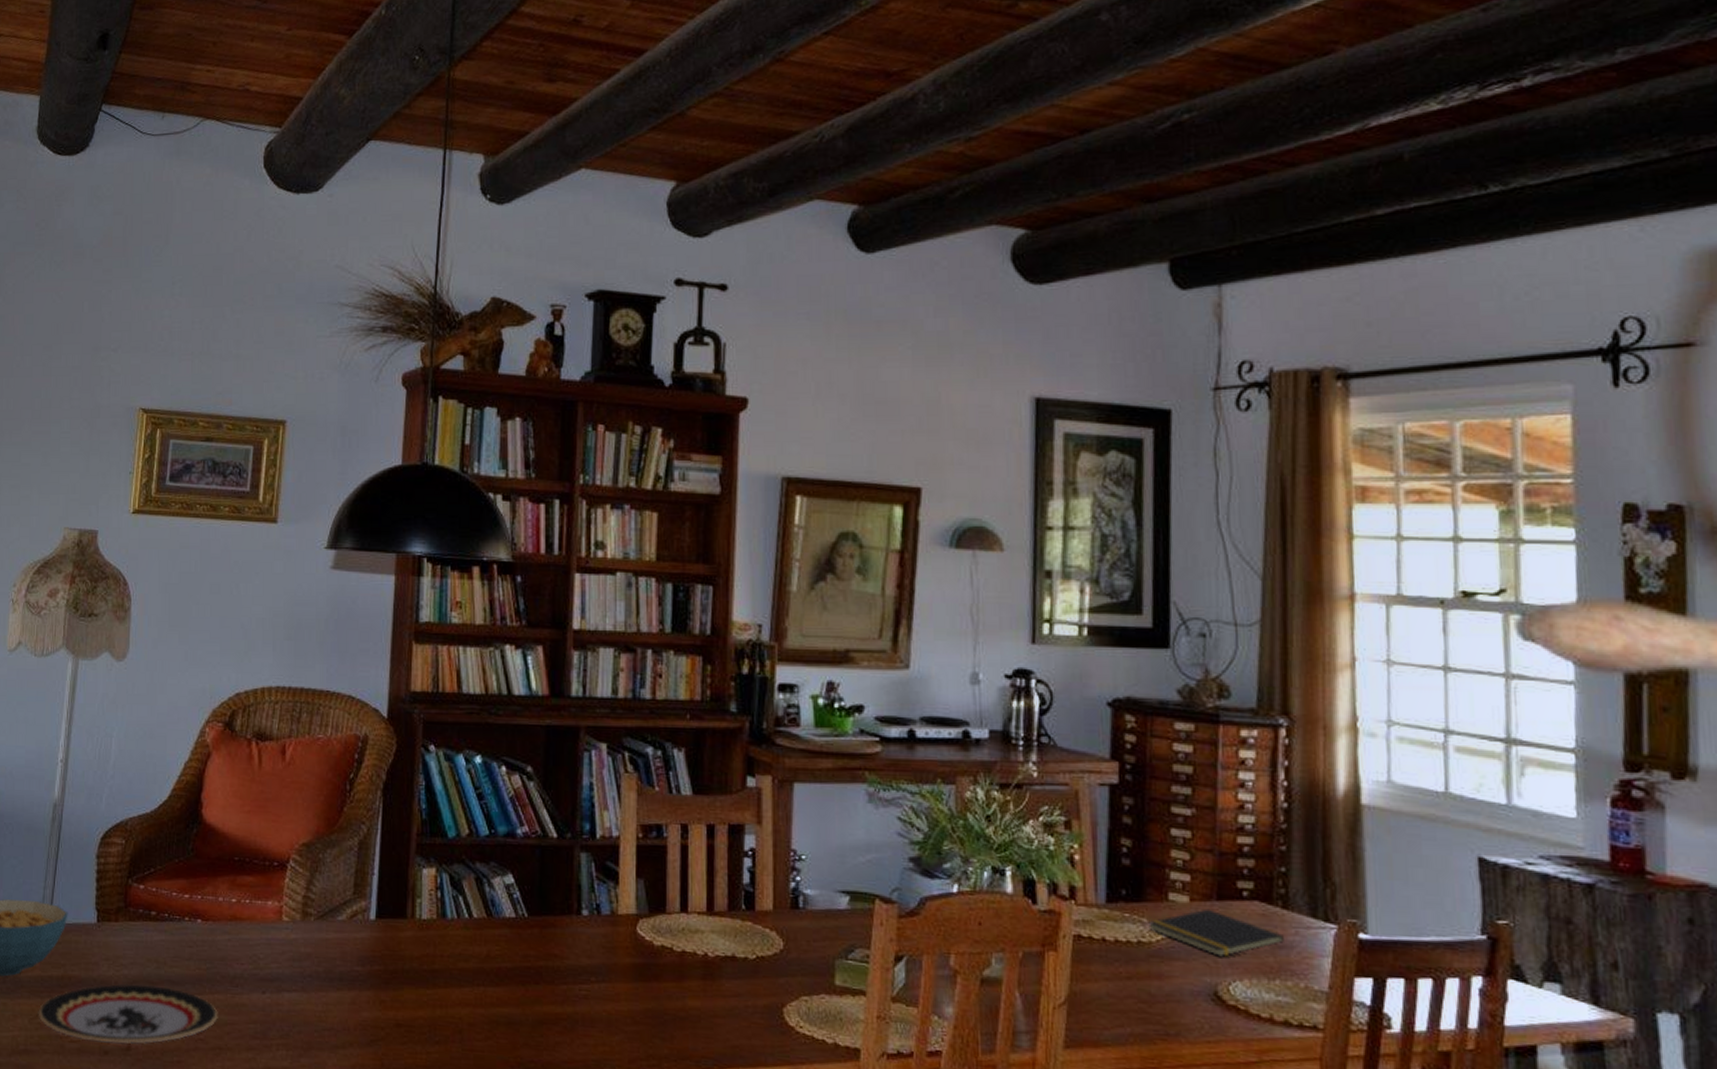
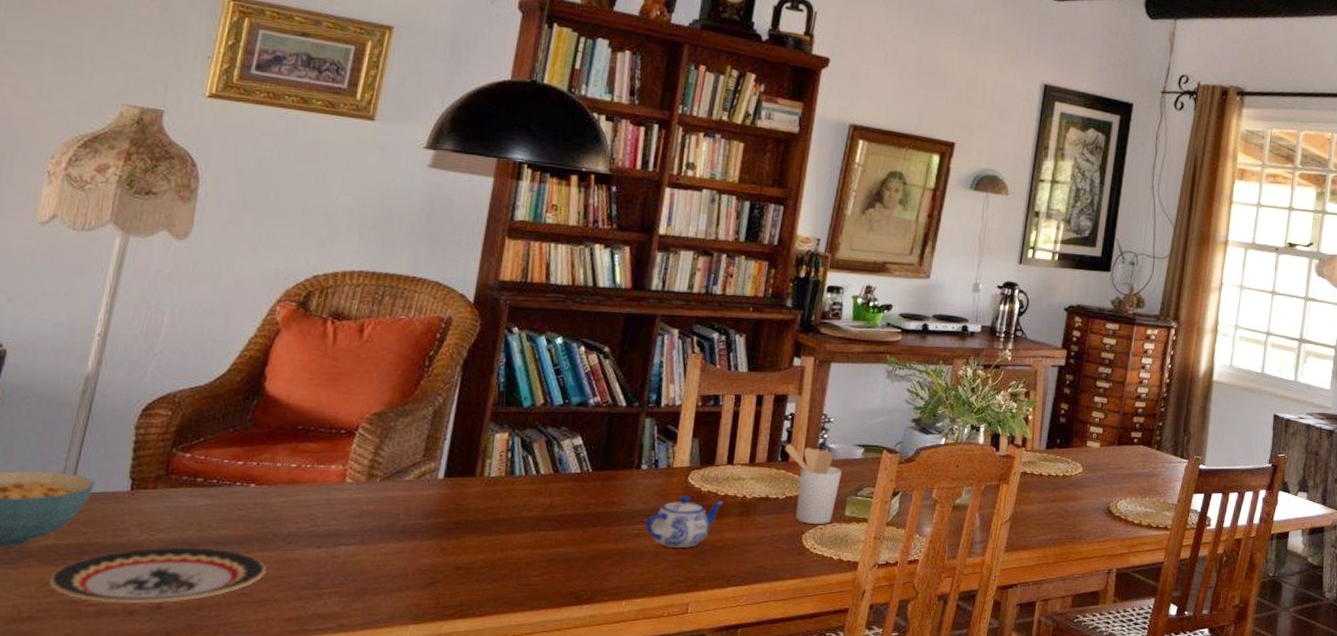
teapot: none [592,949,681,1016] -> present [644,495,724,548]
utensil holder: none [748,888,824,995] -> present [785,444,842,524]
notepad: present [1148,908,1284,957] -> none [1071,451,1155,484]

